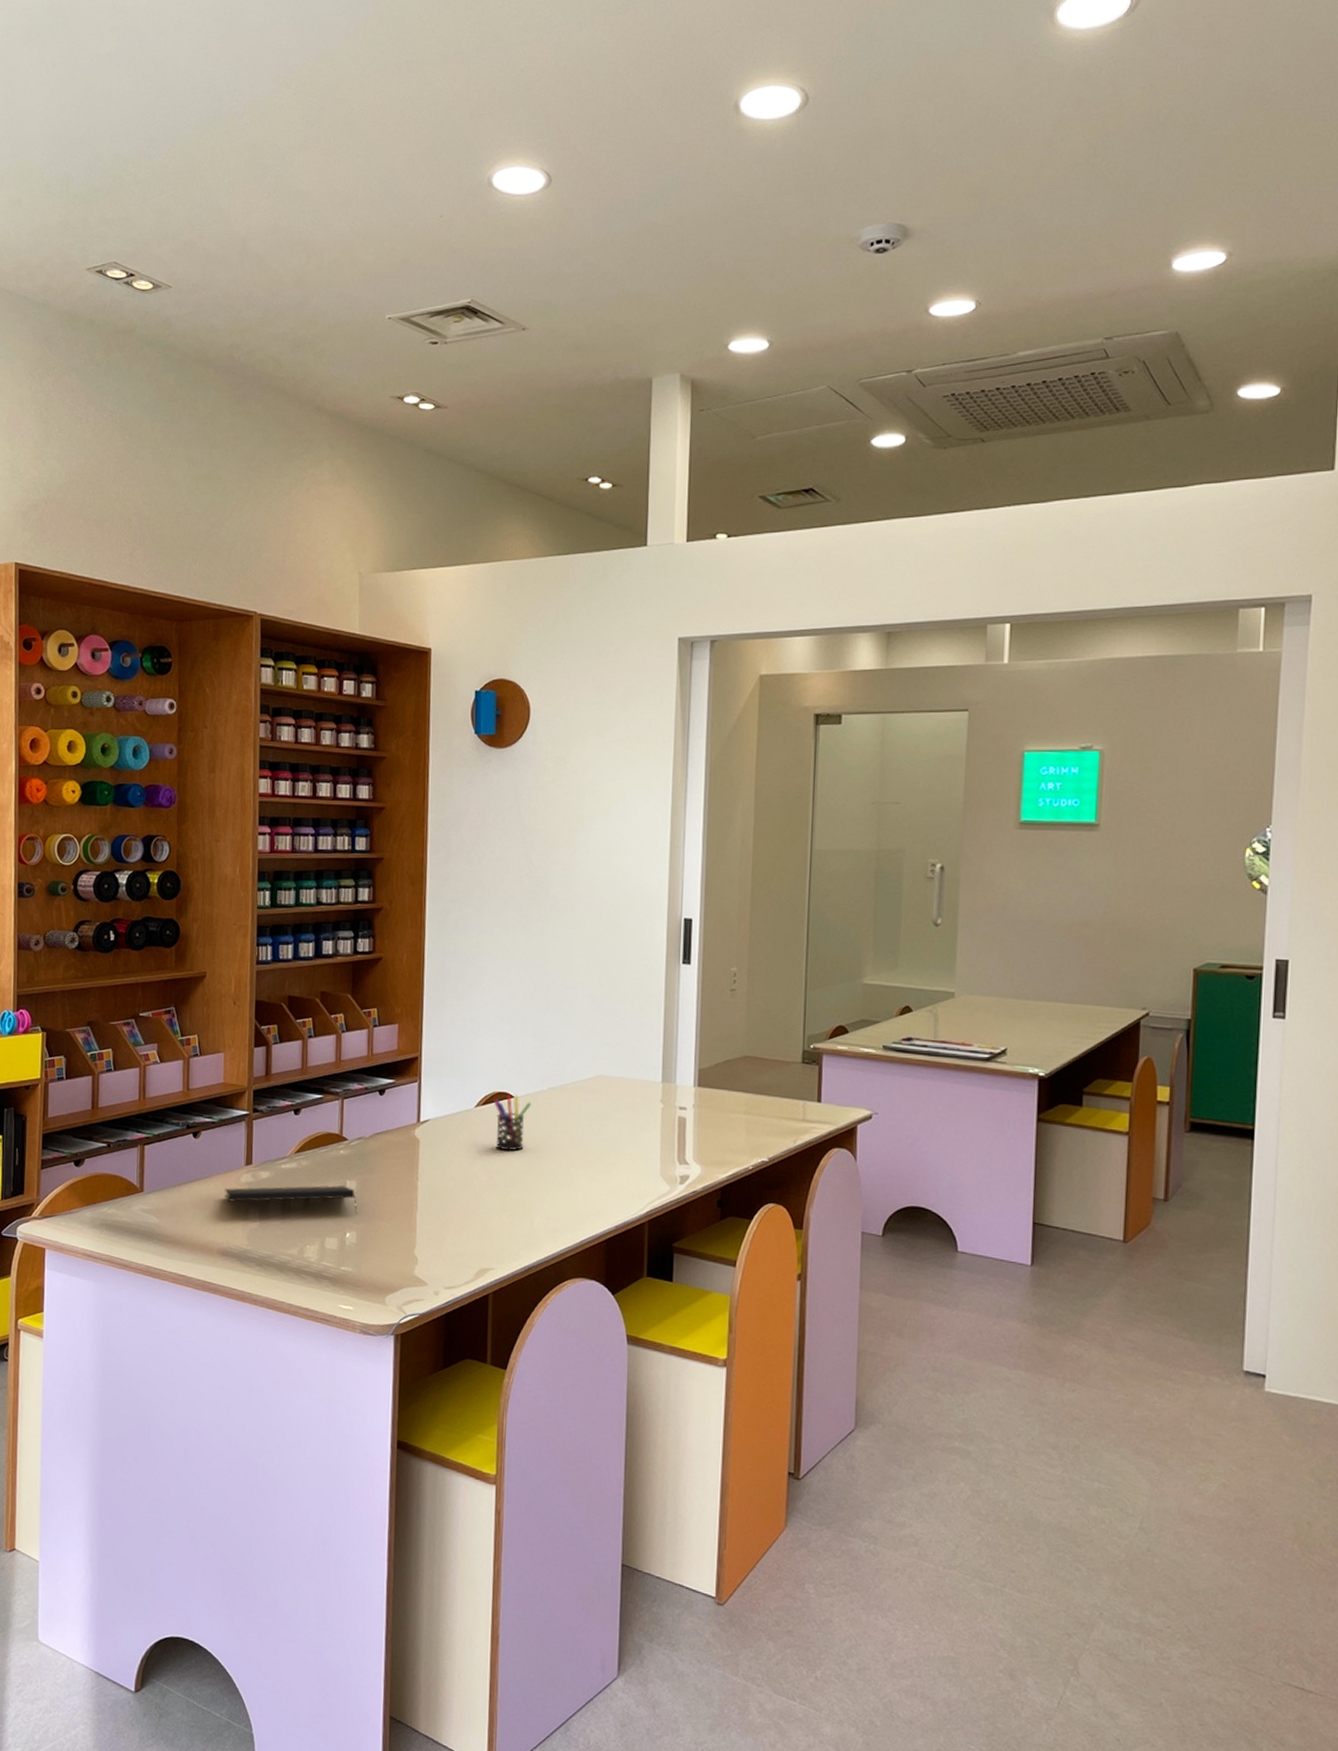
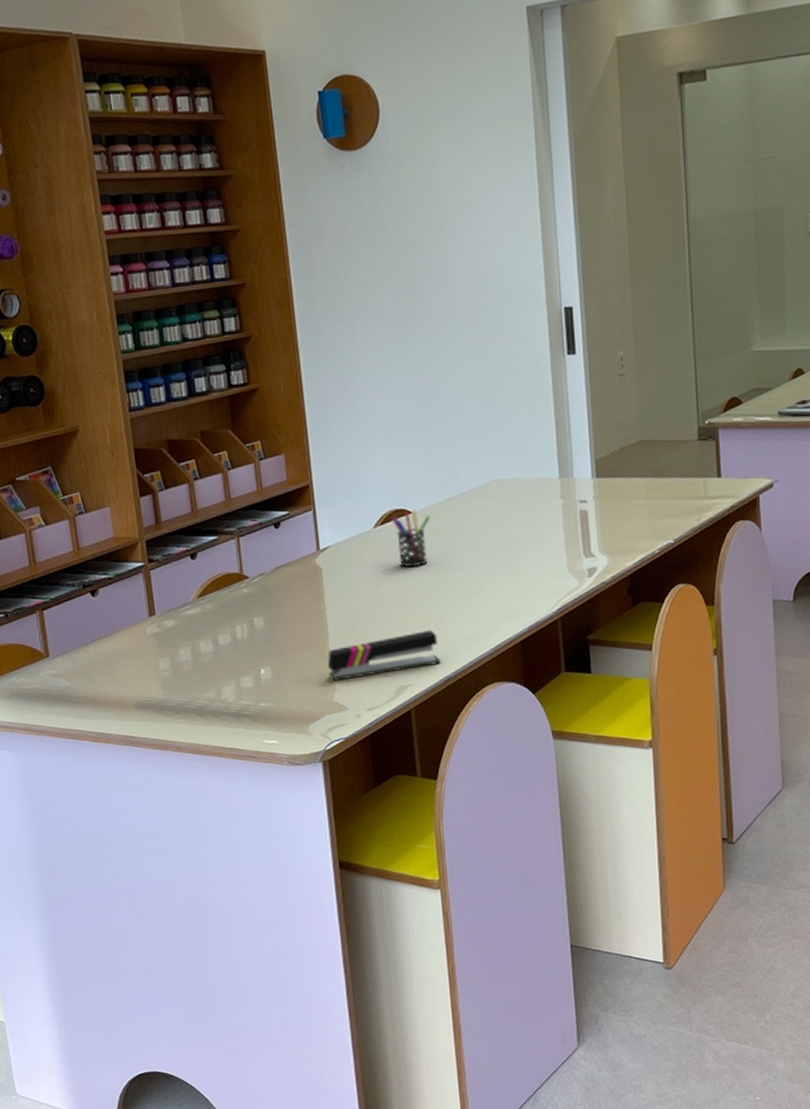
notepad: present [224,1185,358,1215] -> none [131,624,269,655]
stapler: none [412,1215,524,1254] -> present [327,629,441,681]

